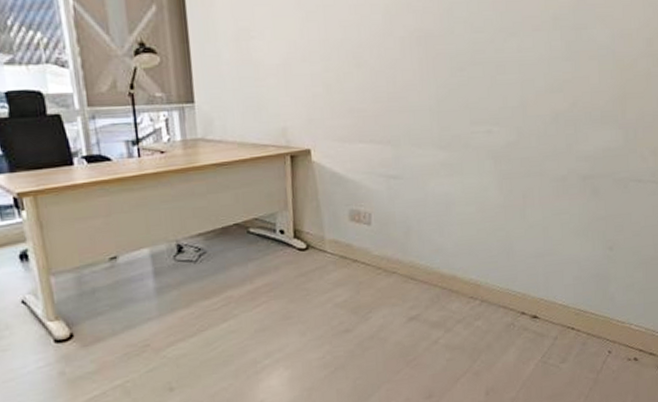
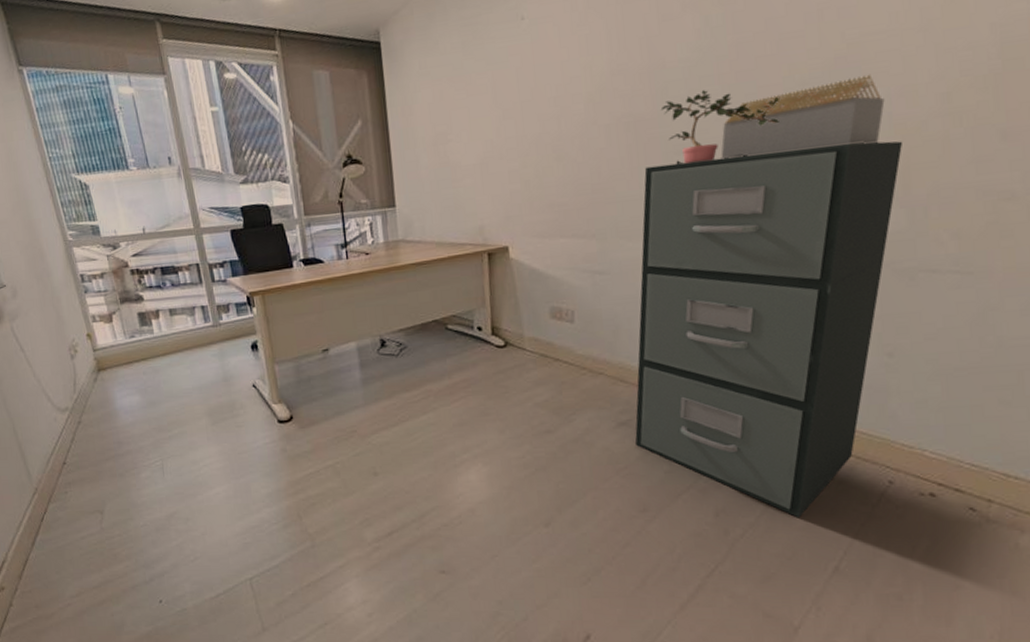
filing cabinet: none [422,72,622,389] -> present [634,141,903,518]
potted plant: none [446,14,539,80] -> present [660,90,781,165]
architectural model: none [494,16,610,78] -> present [721,74,885,159]

